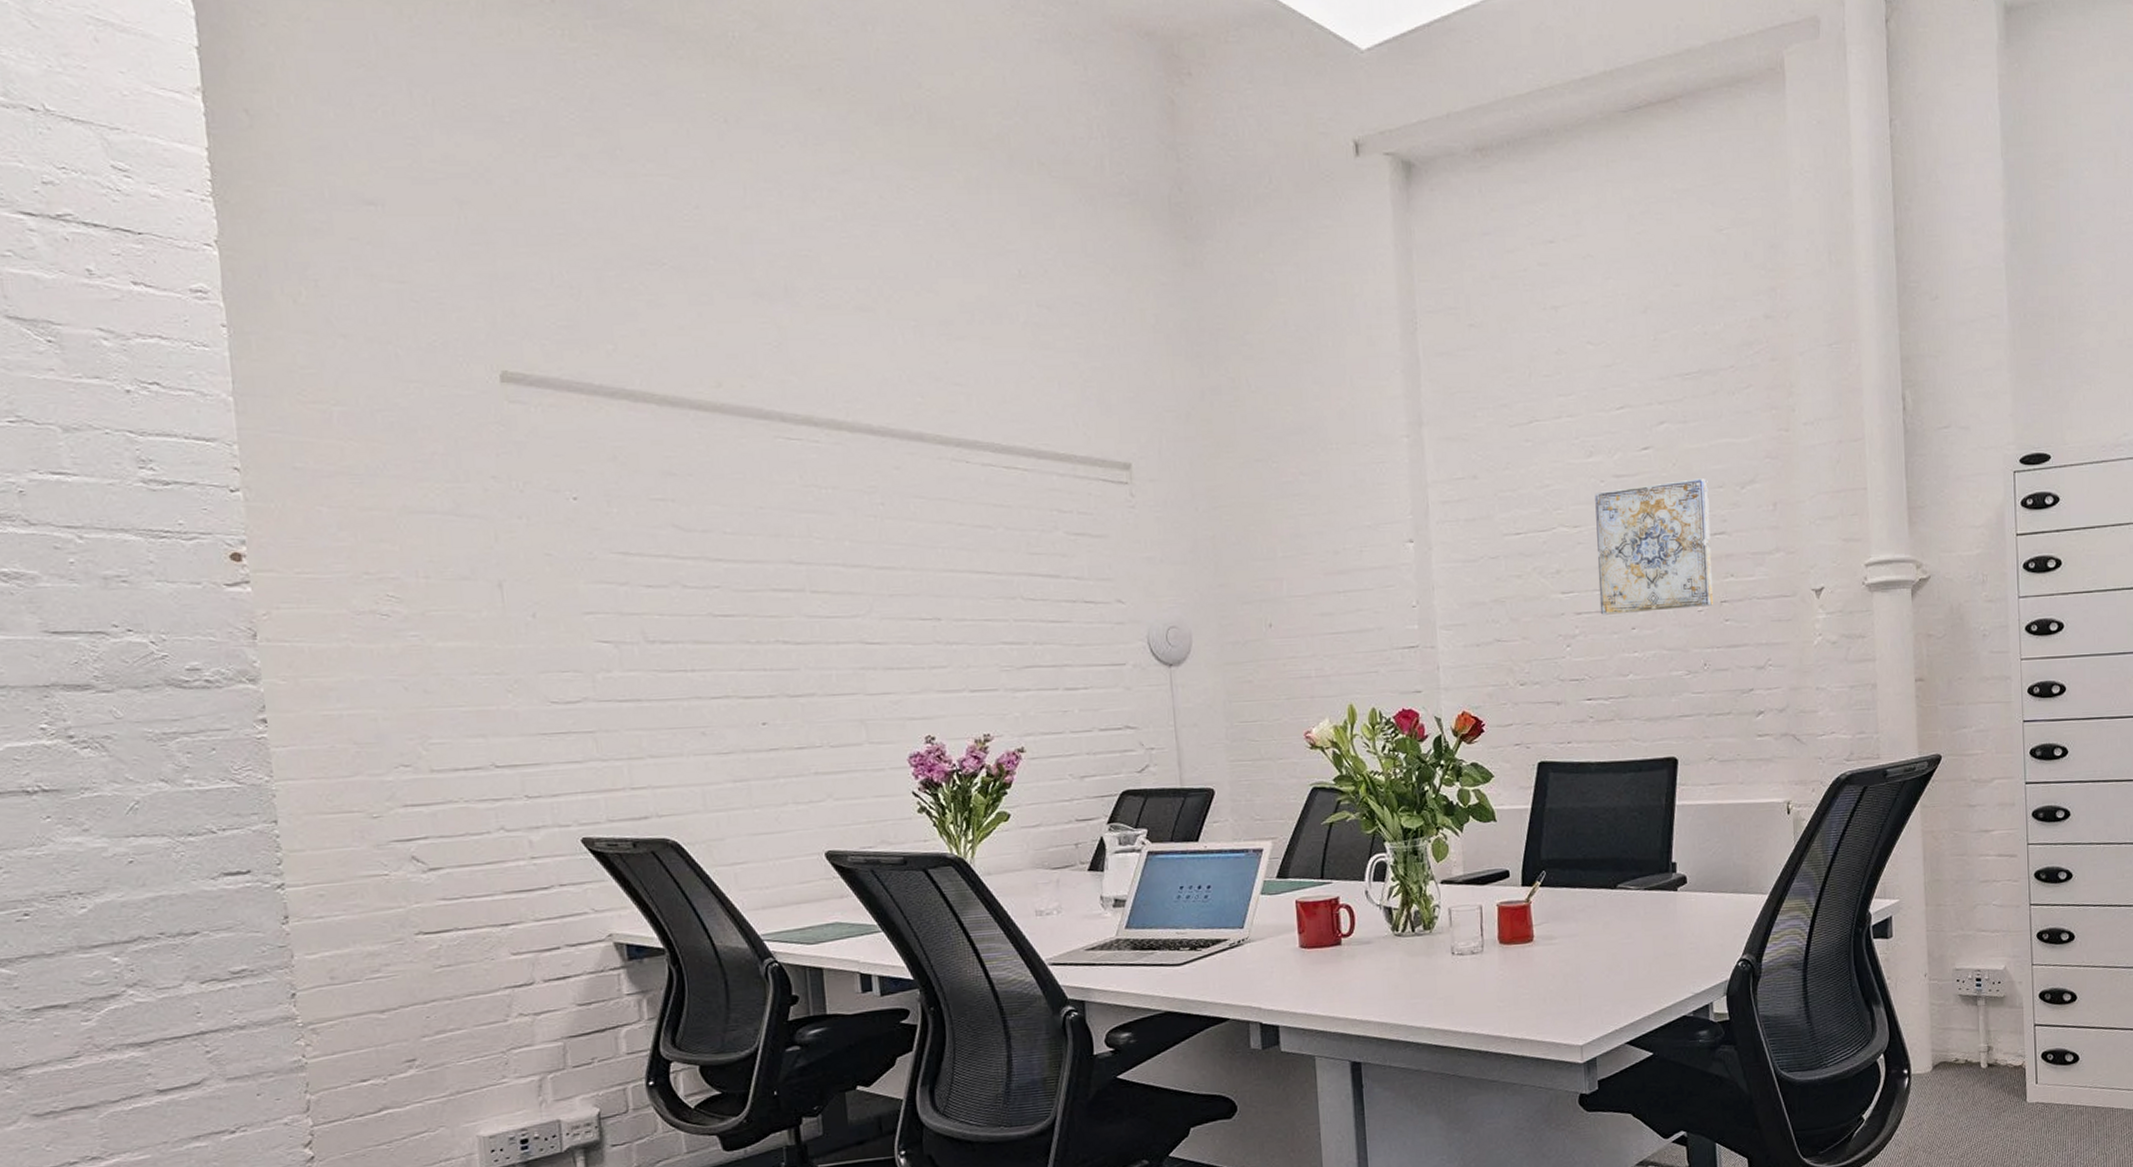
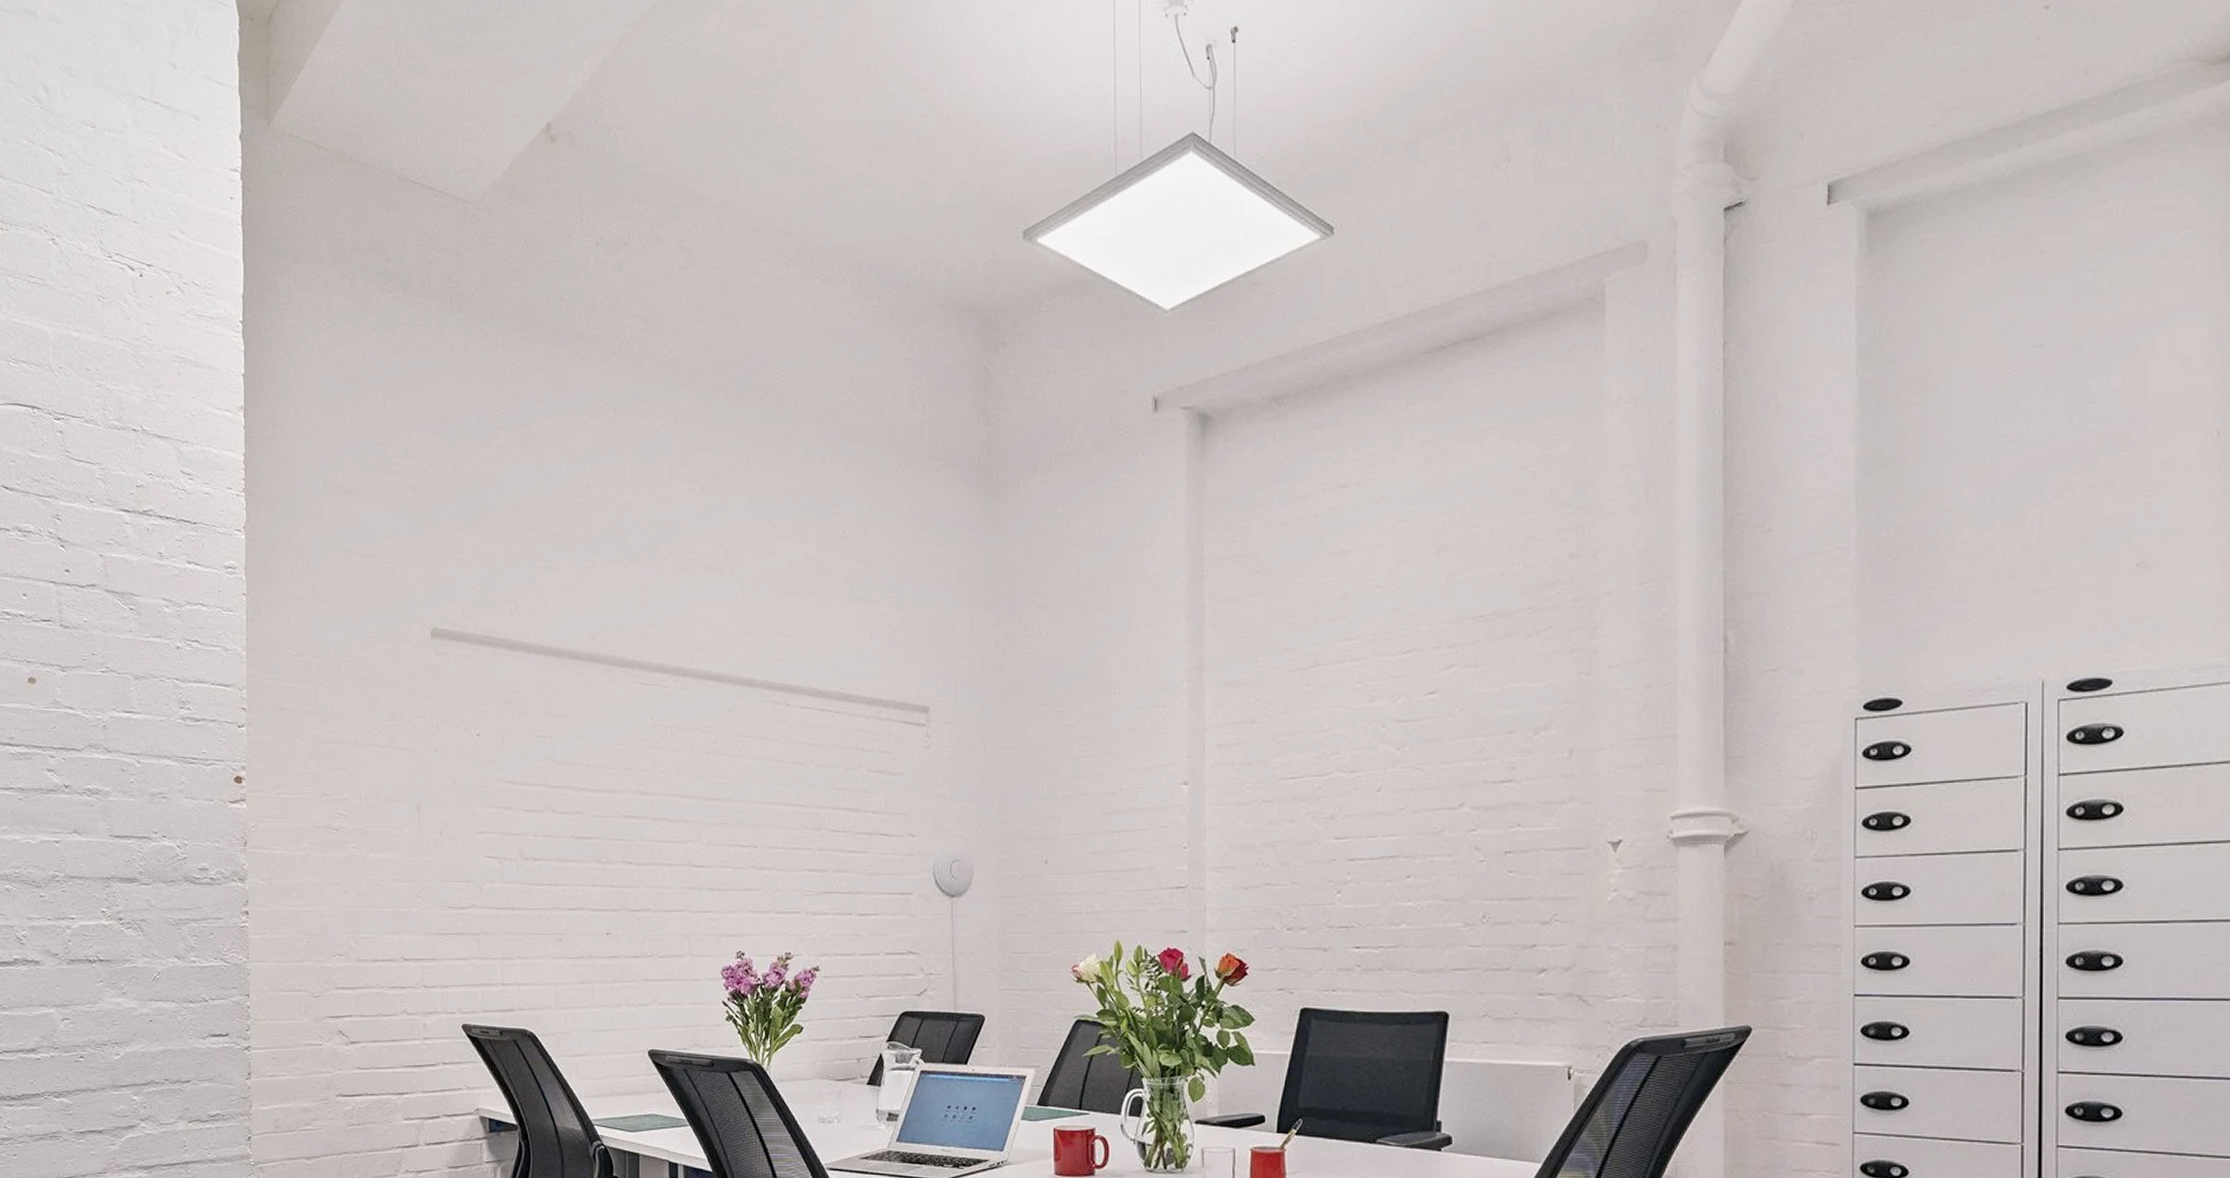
wall art: present [1595,478,1713,615] -> none [1374,724,1497,862]

